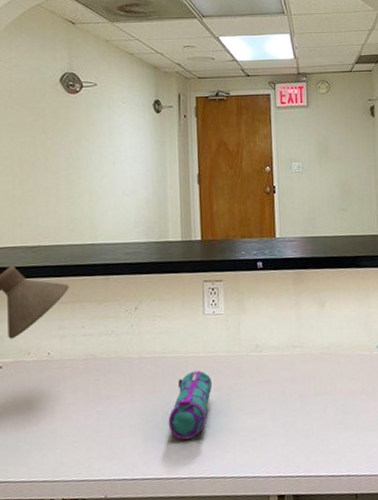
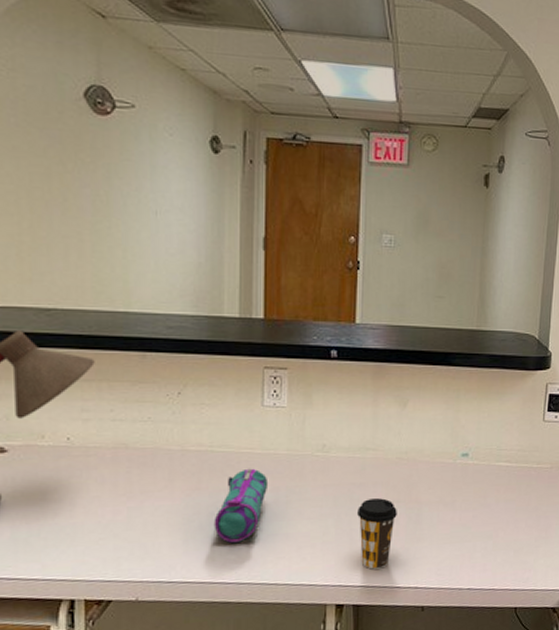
coffee cup: none [290,391,325,460] -> present [357,498,397,570]

